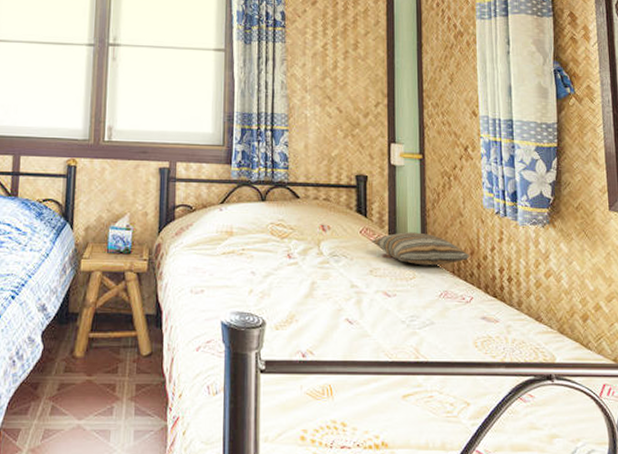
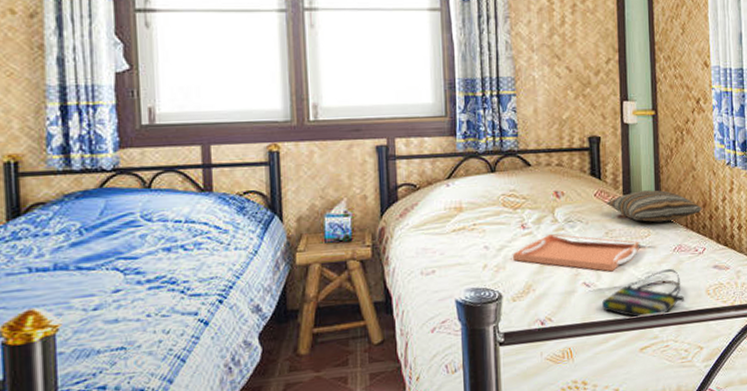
serving tray: none [278,267,405,311] -> present [513,234,640,272]
tote bag: none [363,314,450,363] -> present [601,268,684,318]

